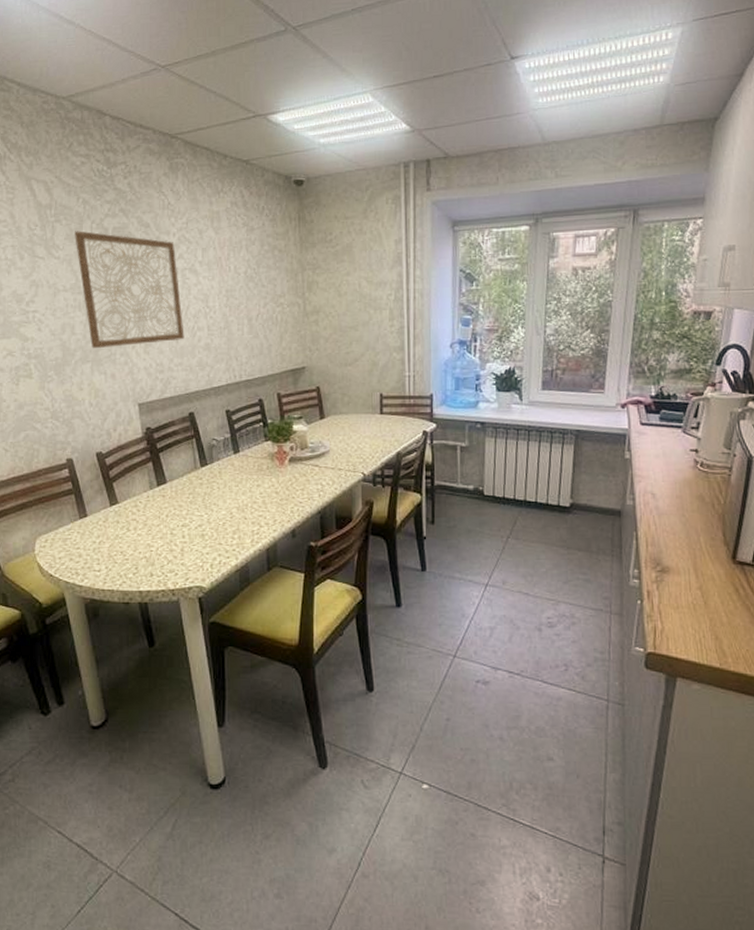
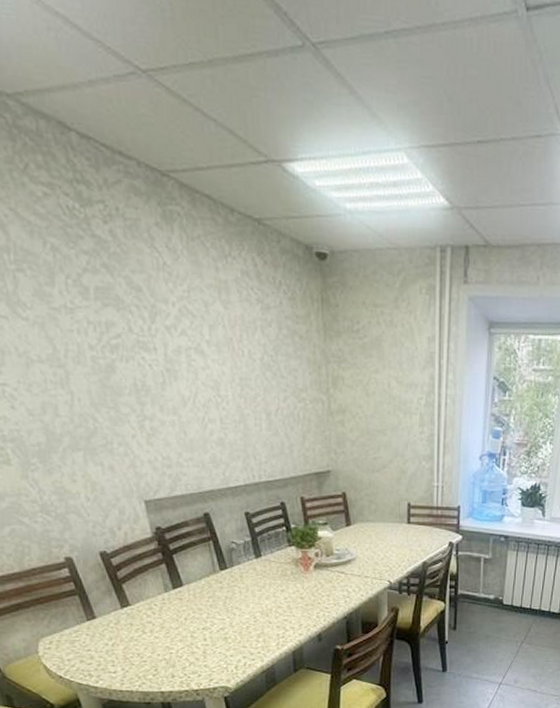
wall art: present [75,231,184,349] -> none [45,286,194,436]

